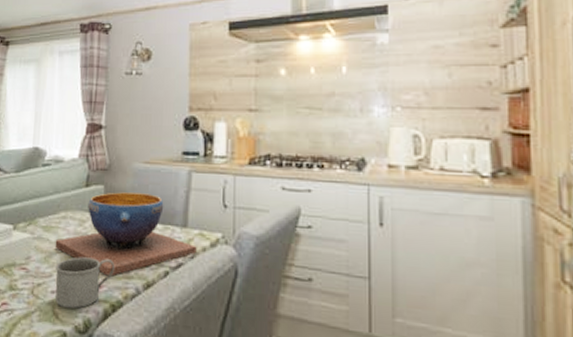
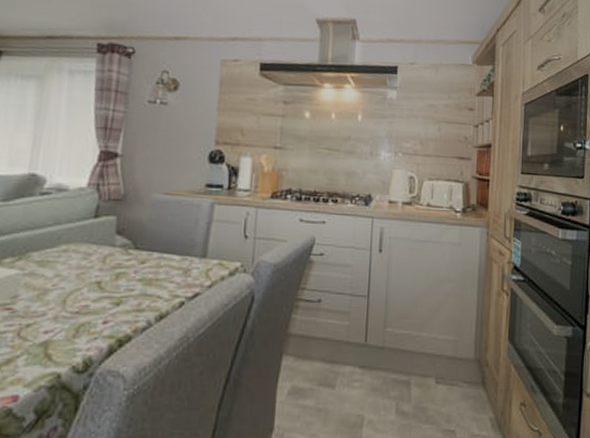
decorative bowl: present [55,192,197,276] -> none [51,223,215,311]
mug: present [55,257,114,309] -> none [49,292,124,347]

